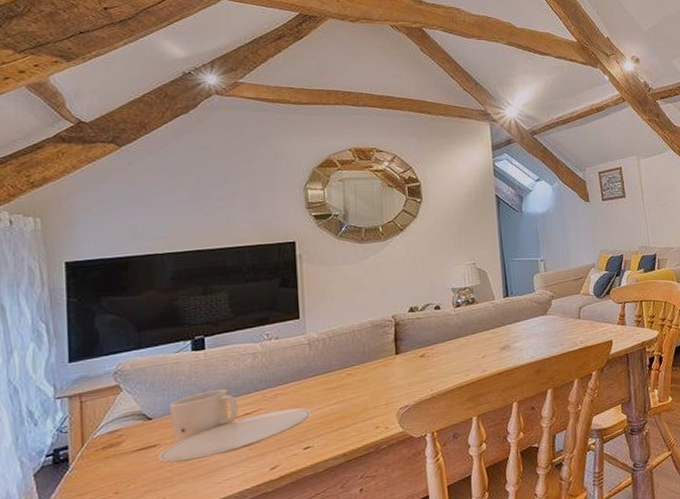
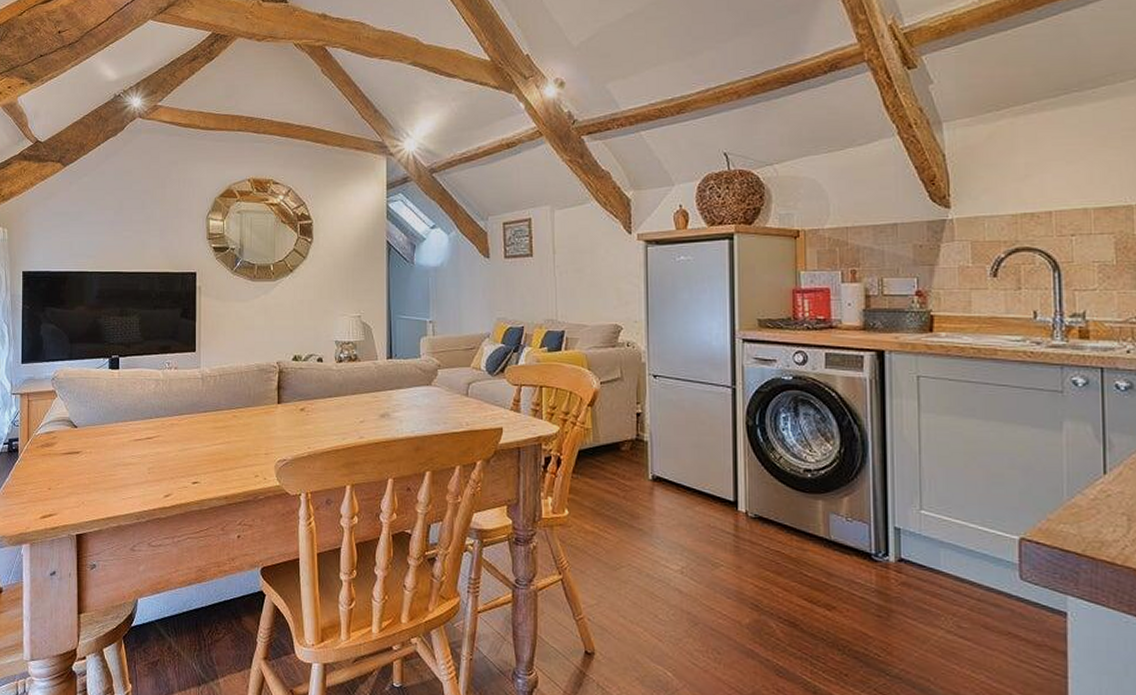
plate: present [157,408,311,464] -> none [79,440,201,474]
mug: present [169,388,239,444] -> none [90,409,142,454]

